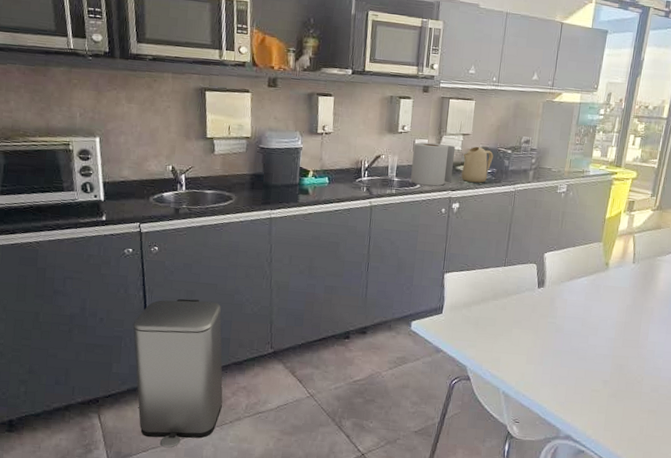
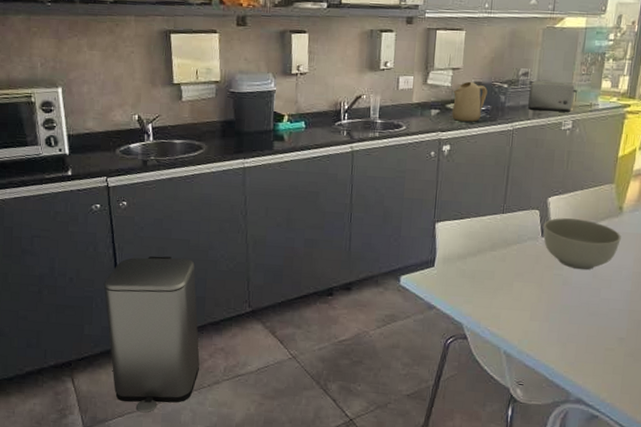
paper towel roll: present [410,142,456,186] -> none [395,79,445,127]
toaster: none [528,148,573,178] -> present [527,80,578,113]
bowl: none [539,271,607,319] -> present [543,218,621,270]

